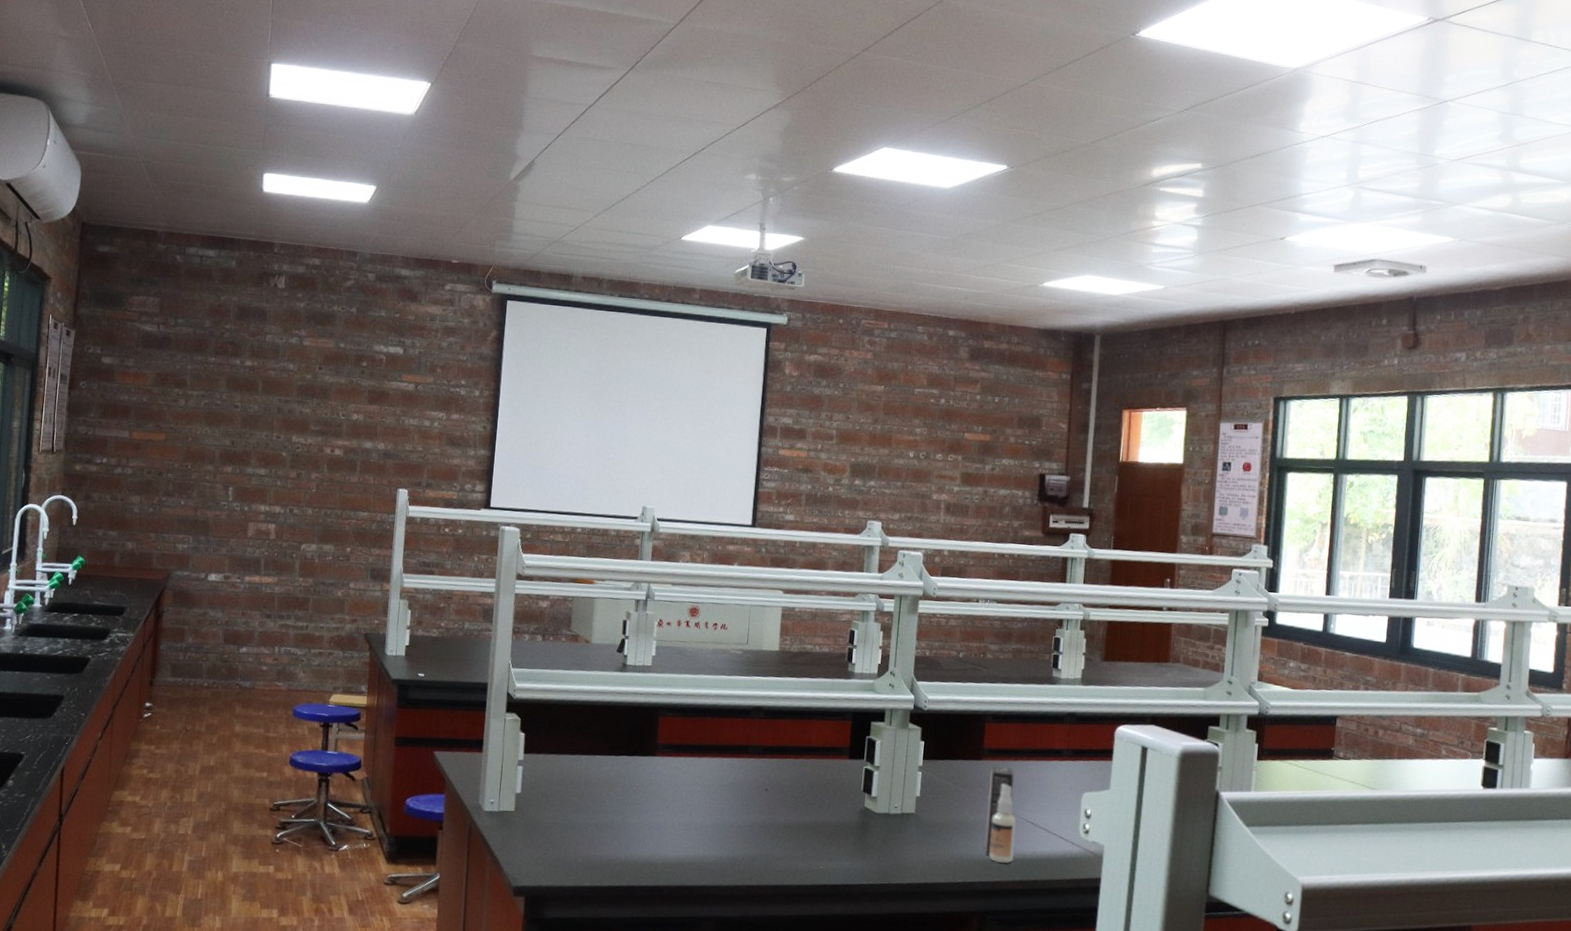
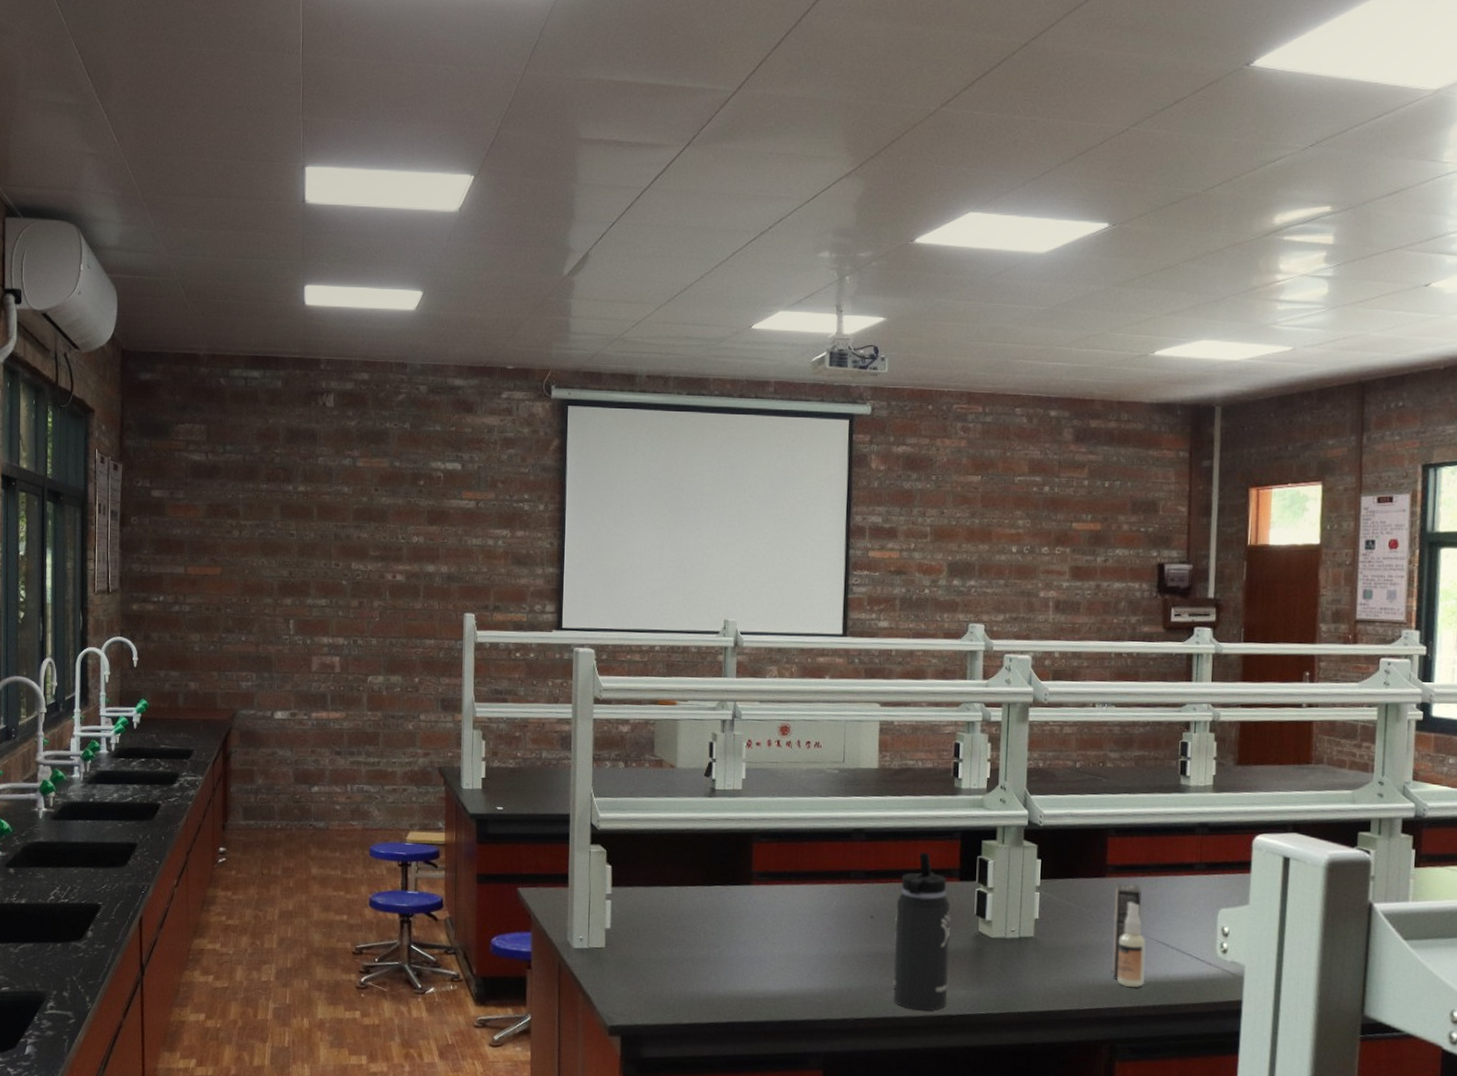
thermos bottle: none [783,730,840,880] -> present [893,851,952,1011]

